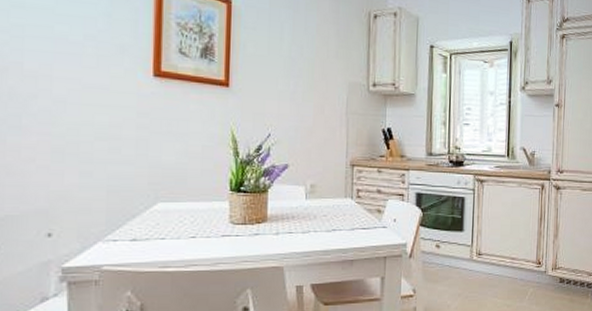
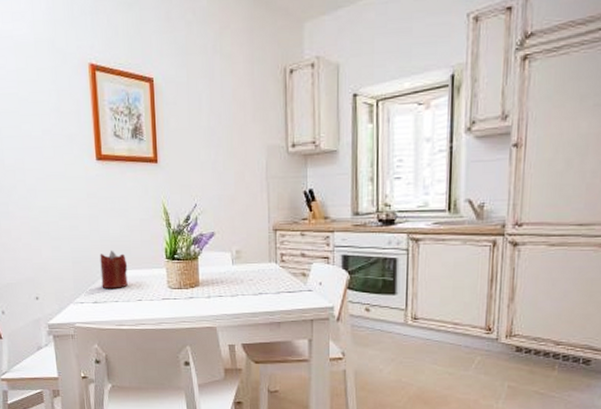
candle: none [145,178,182,223] -> present [100,250,128,288]

